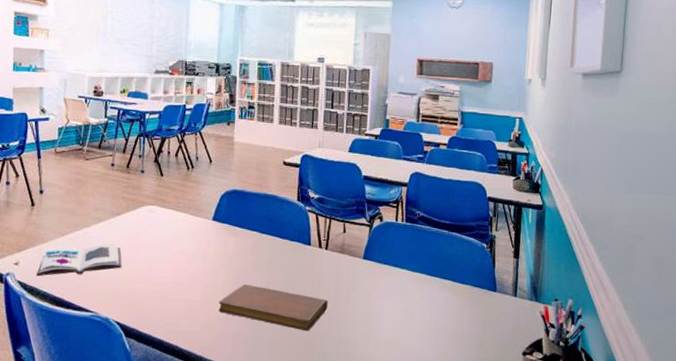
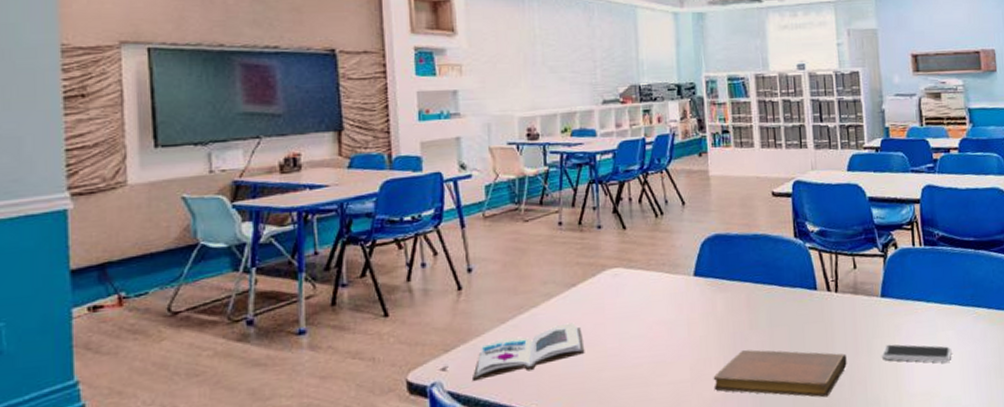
smartphone: none [356,298,417,320] -> present [881,344,952,363]

